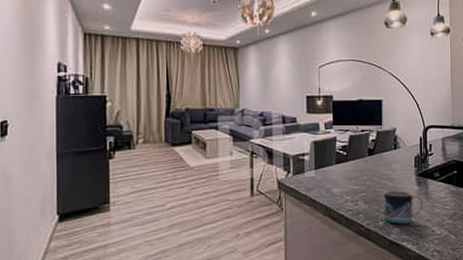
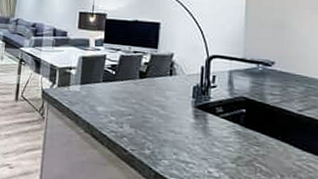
mug: present [383,190,423,225] -> none [150,118,200,159]

